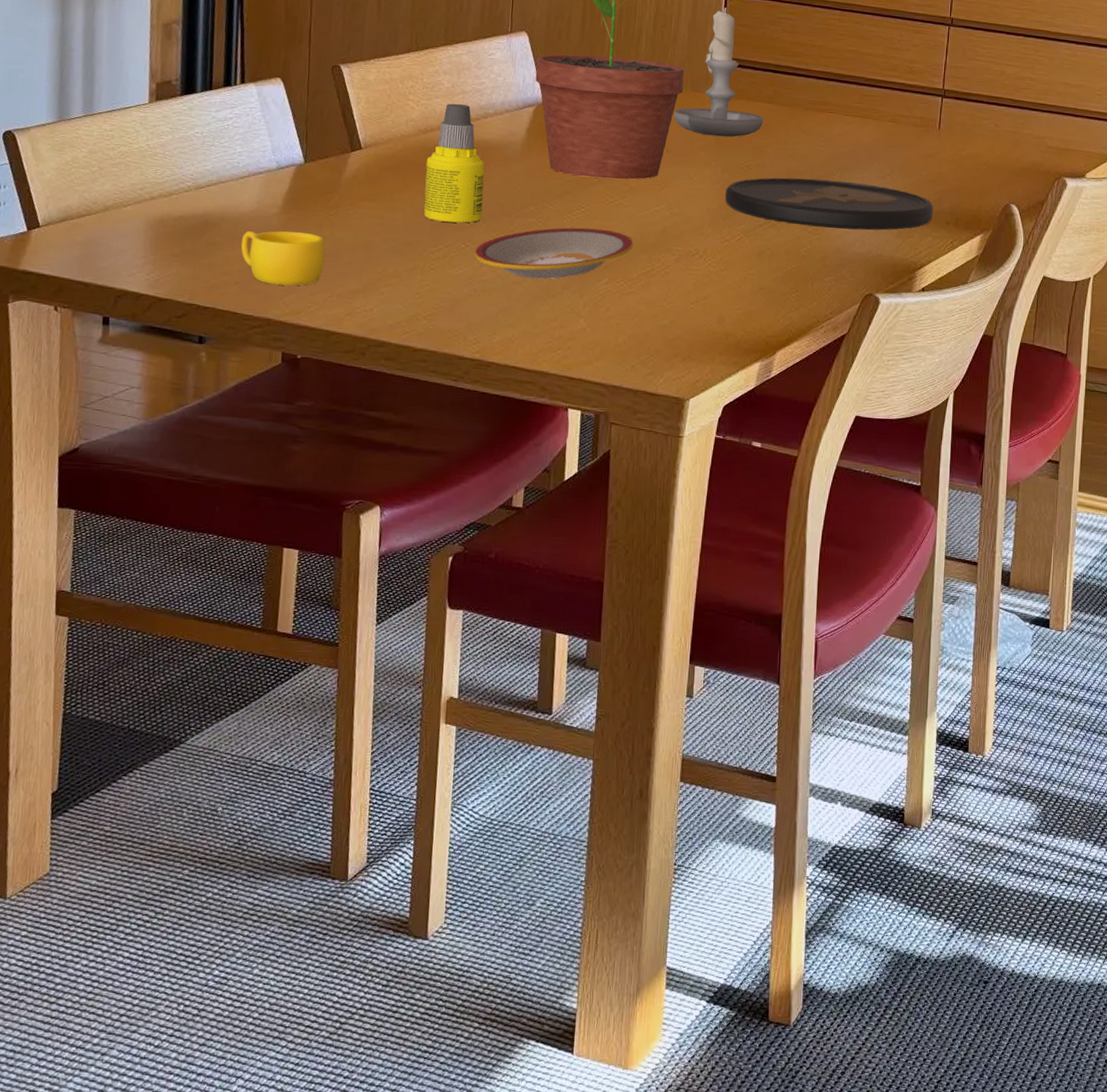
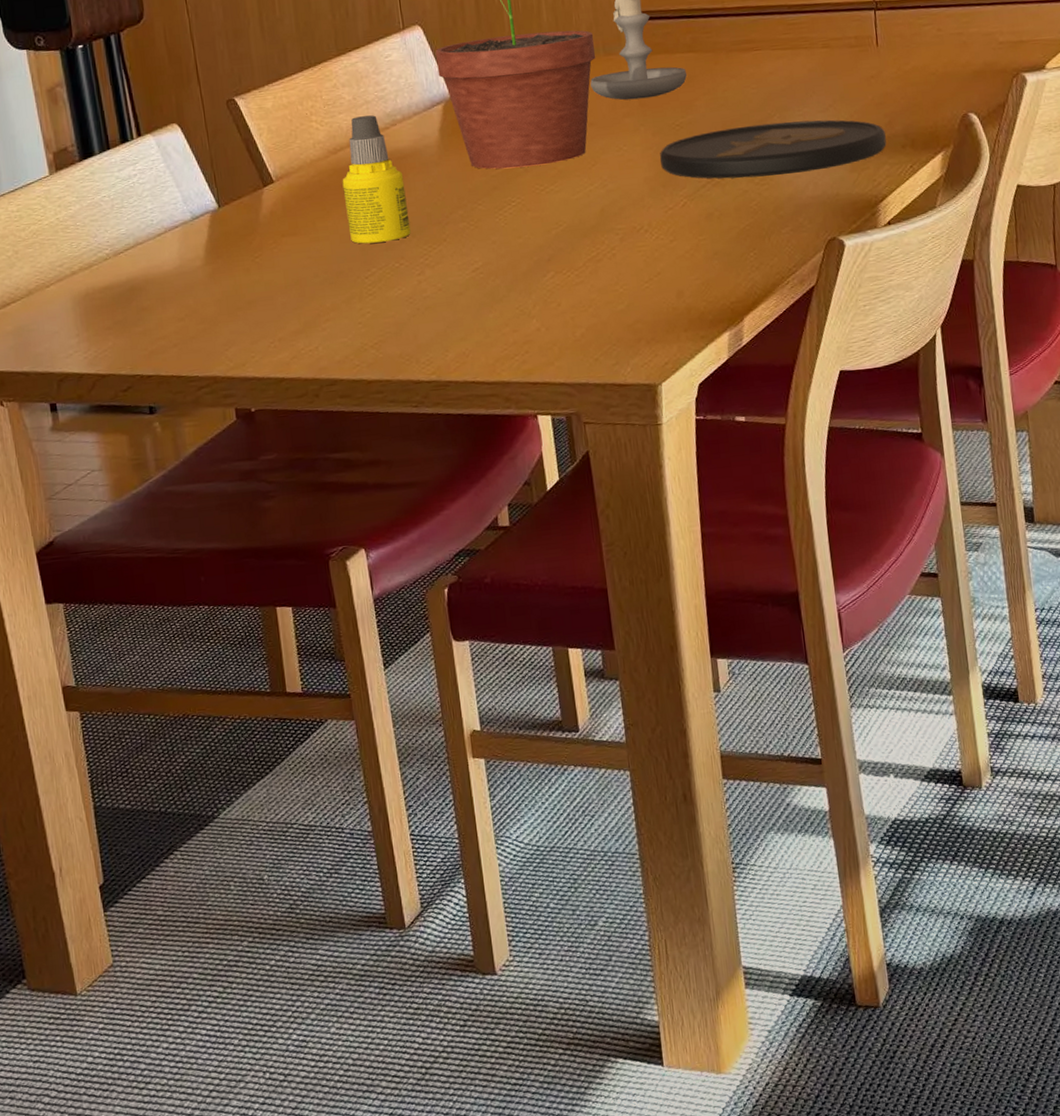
cup: present [241,230,326,286] -> none [171,280,260,341]
plate: present [474,227,633,279] -> none [410,220,573,287]

